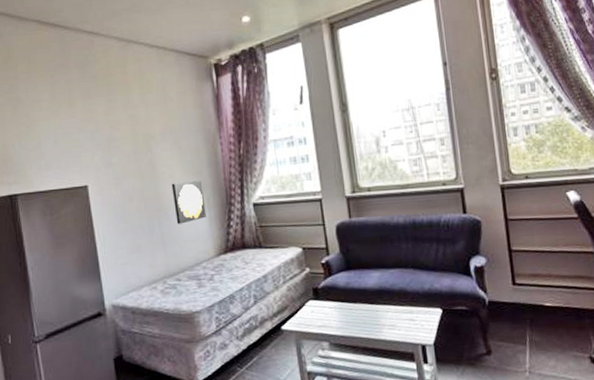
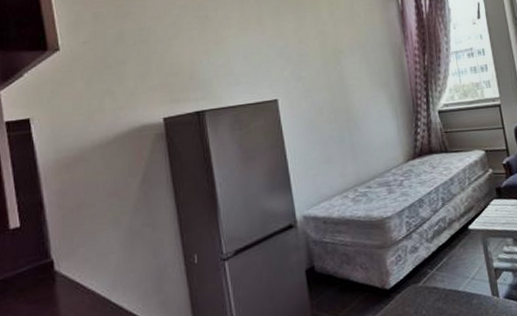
wall art: present [171,180,206,224] -> none [360,90,395,134]

